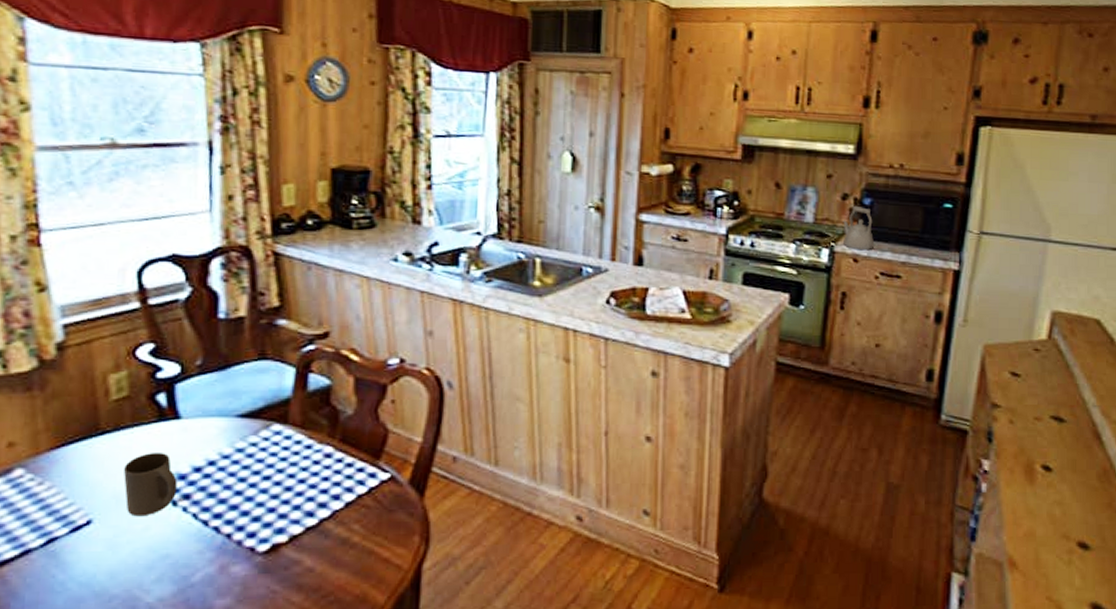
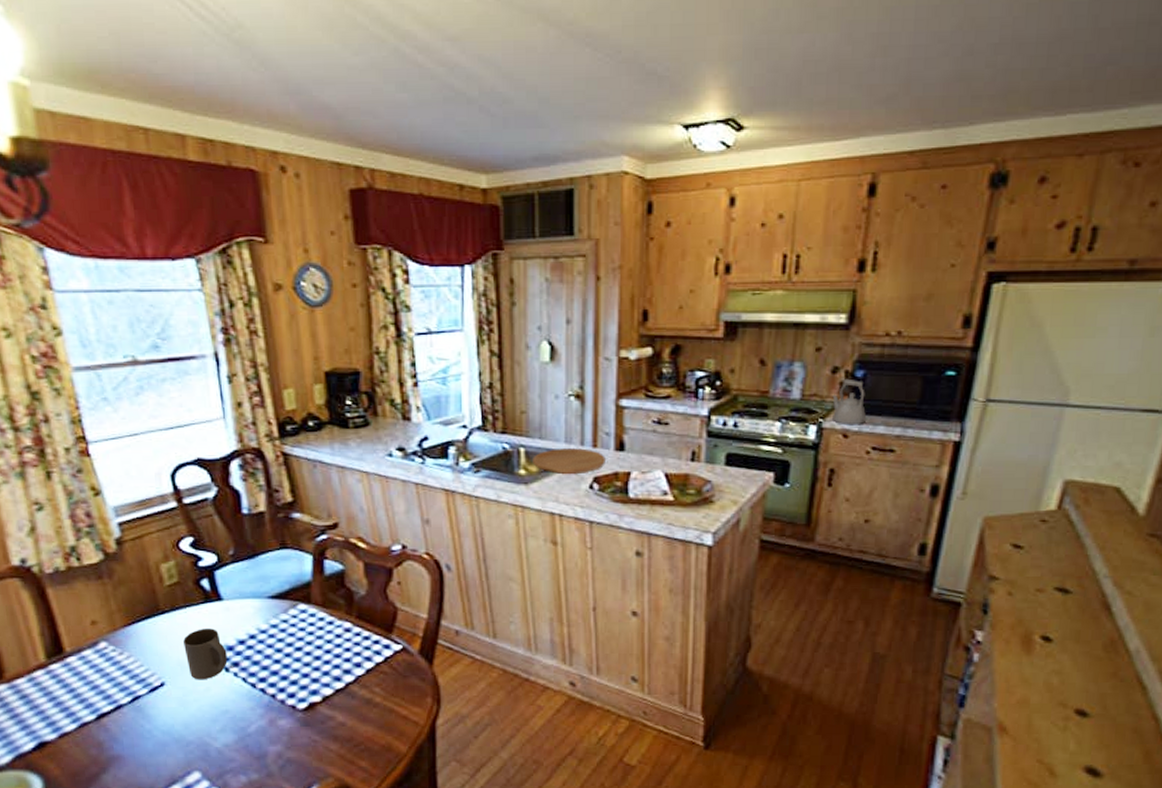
cutting board: none [548,260,624,287] -> present [533,448,605,474]

